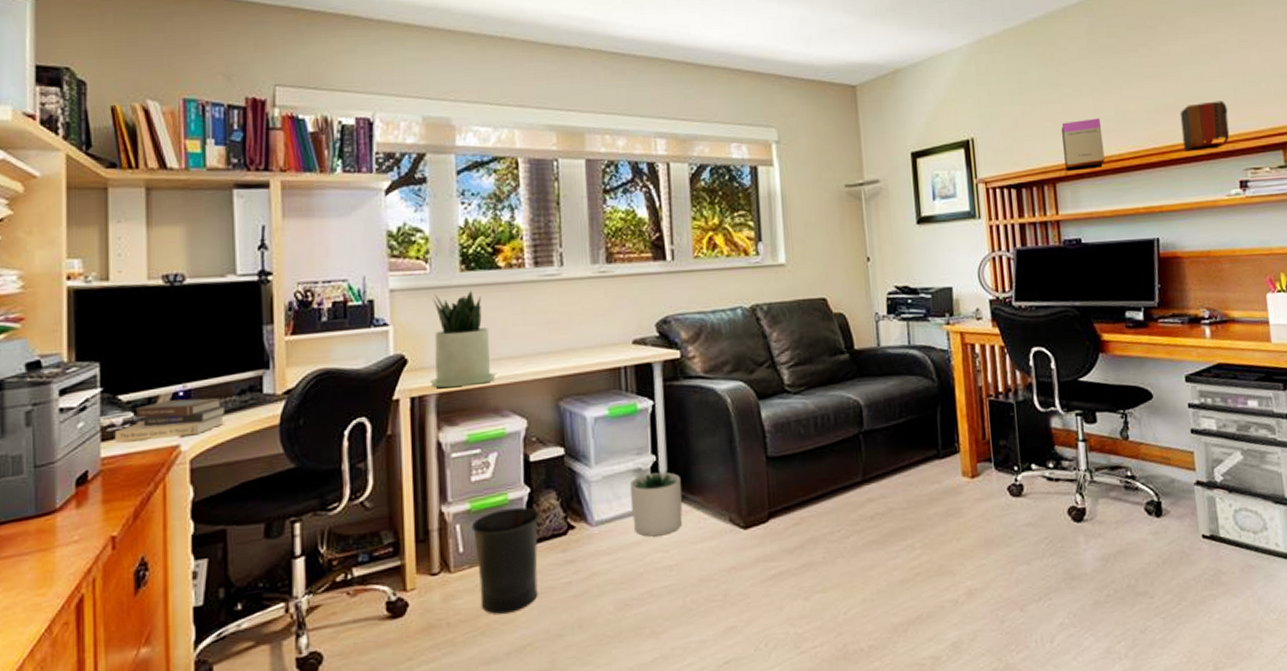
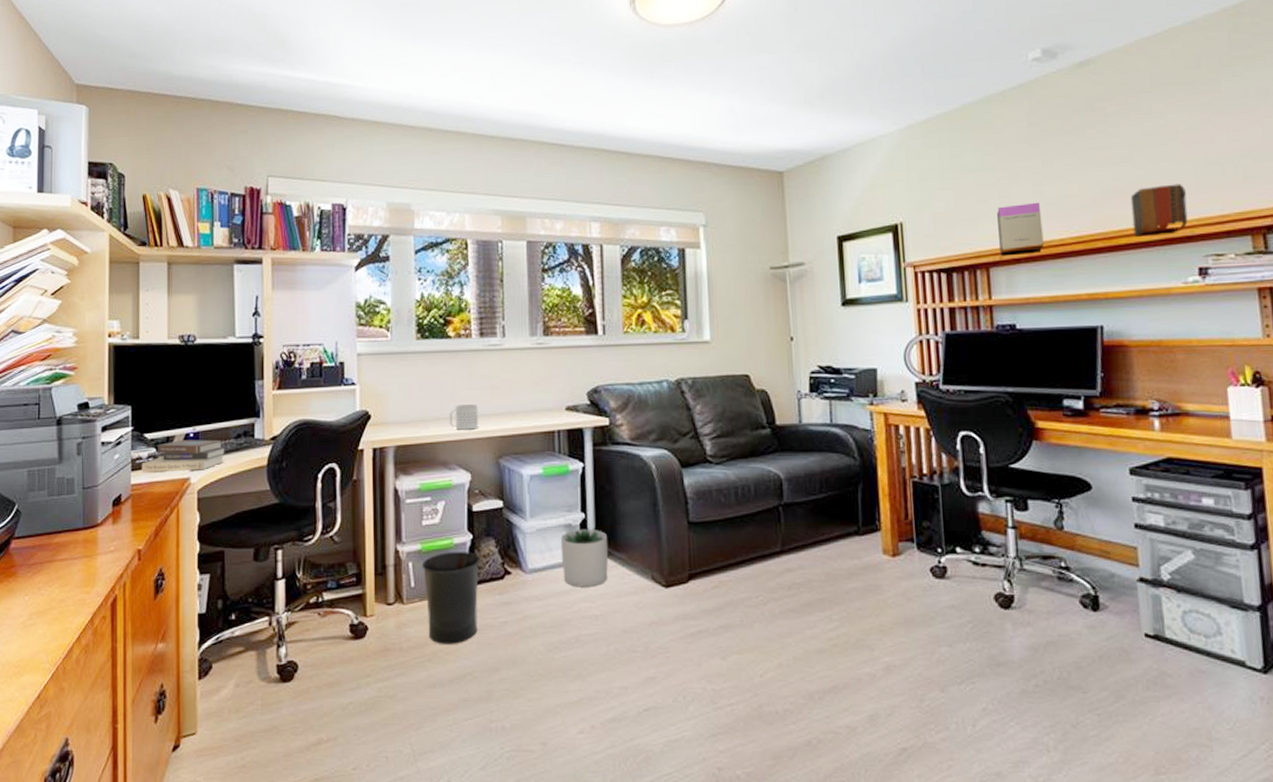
planter: present [430,291,496,389] -> none [389,357,445,442]
mug: none [500,342,534,372] -> present [449,404,478,430]

